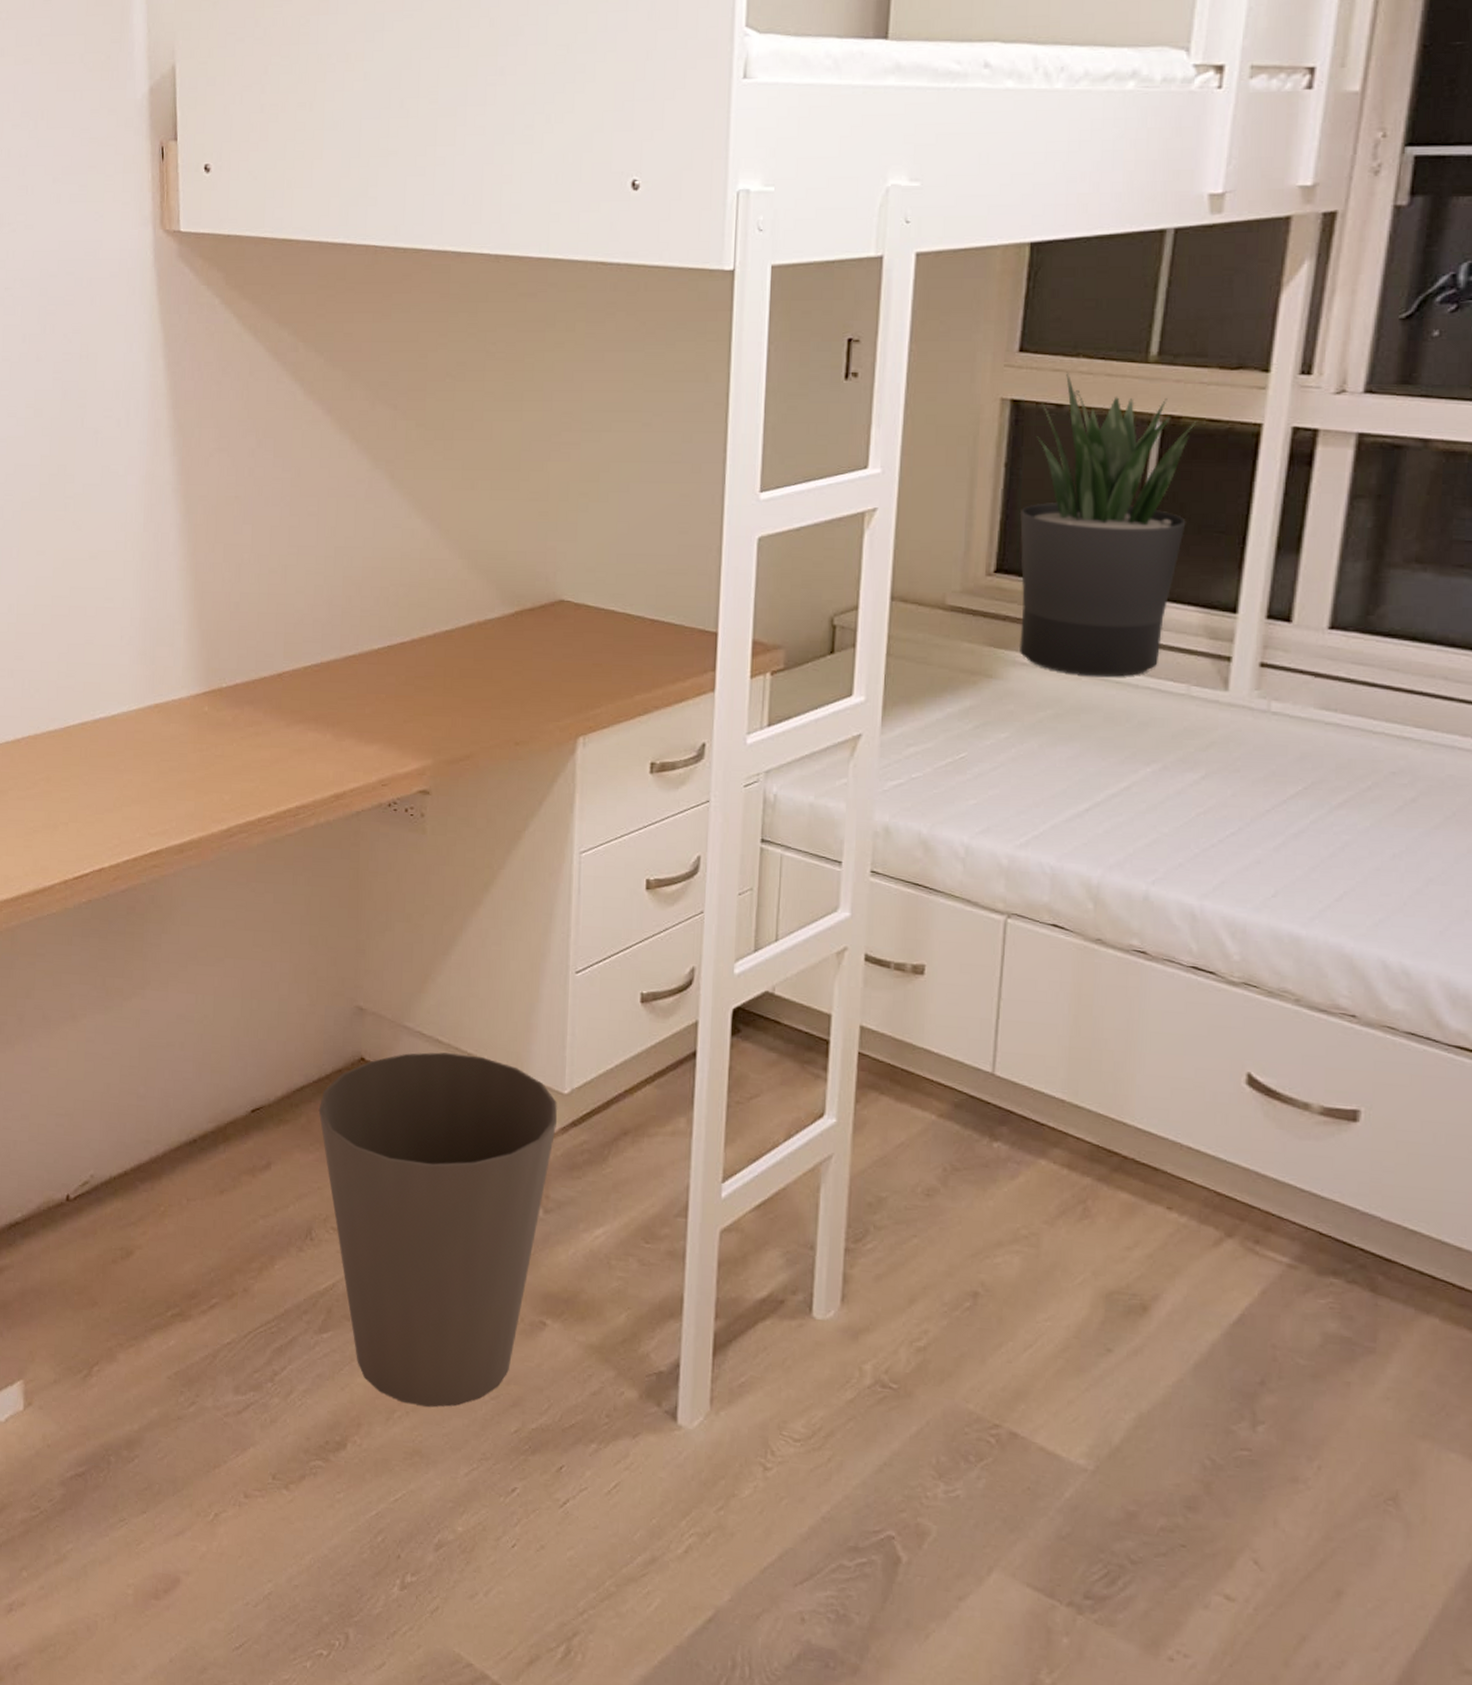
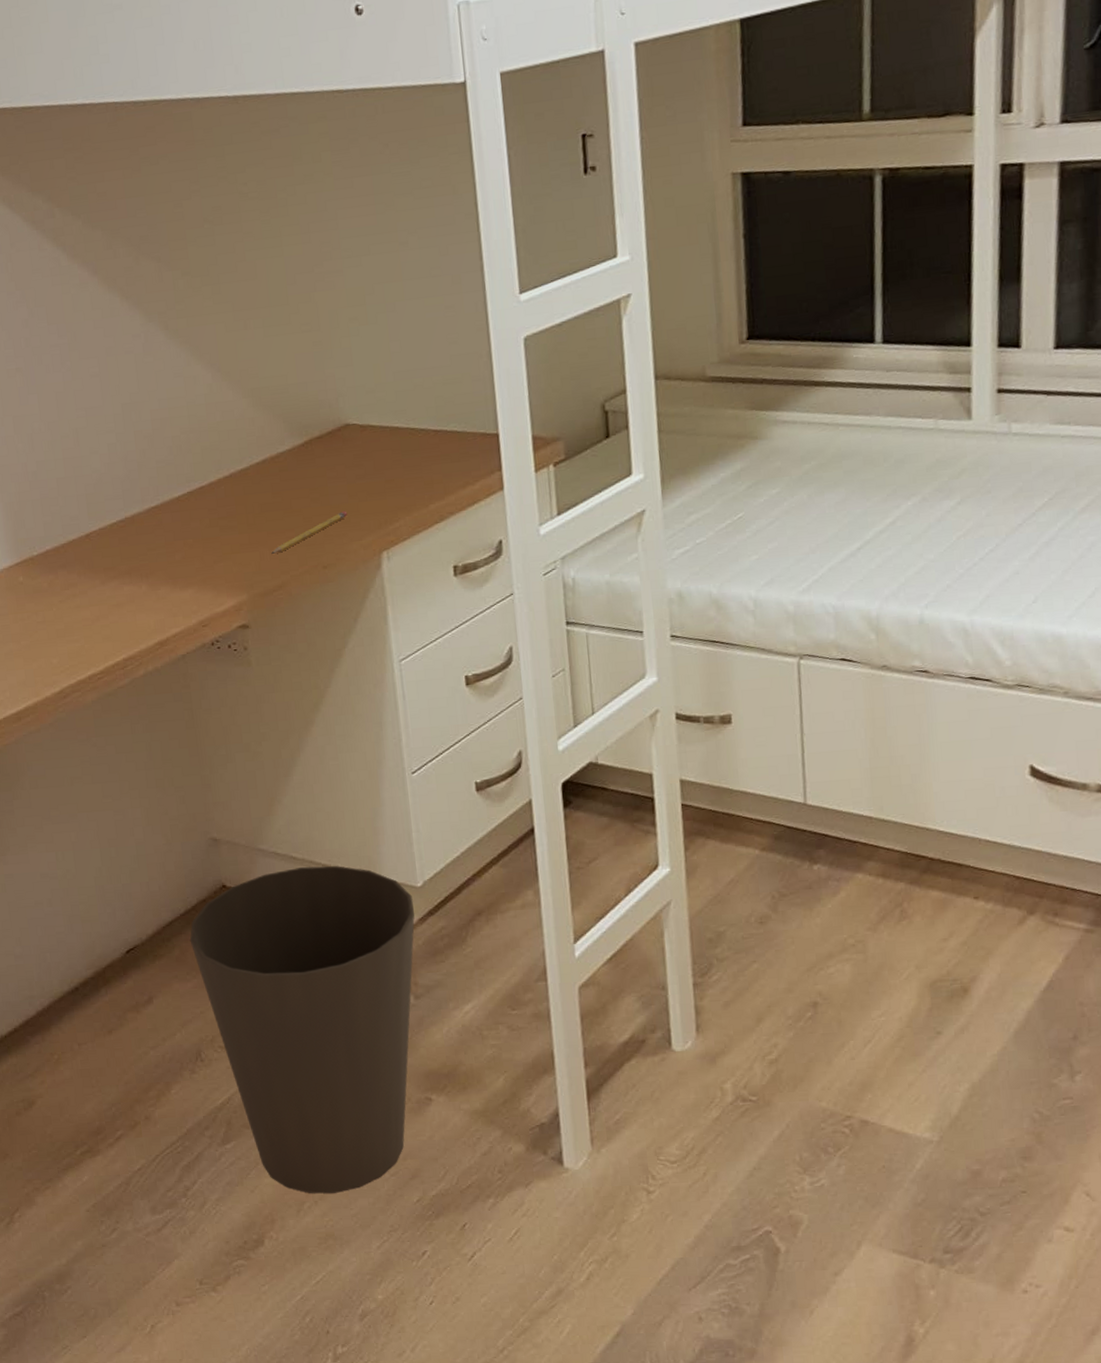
pencil: none [464,689,549,722] -> present [271,511,348,554]
planter: present [1020,372,1197,677] -> none [763,139,916,424]

